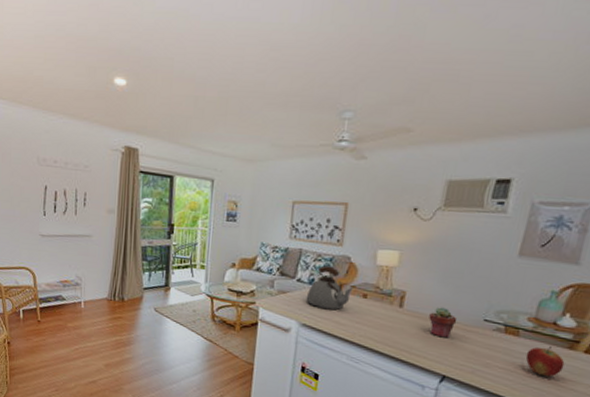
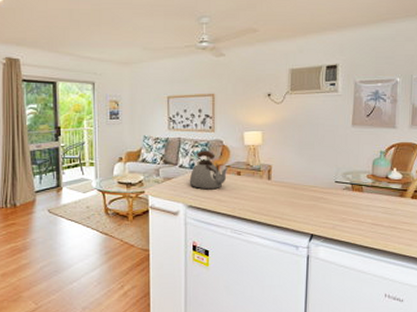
potted succulent: present [429,307,457,339] -> none [293,175,315,201]
apple: present [525,346,565,377] -> none [371,197,399,223]

